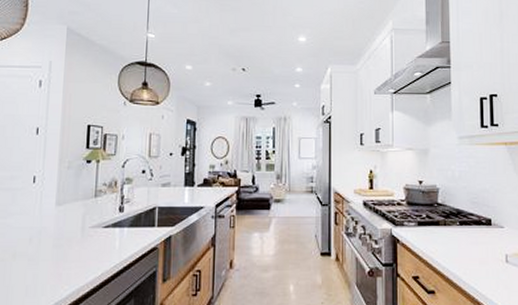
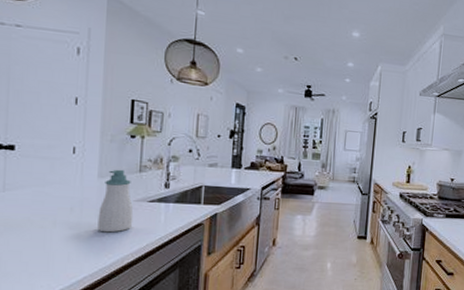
soap bottle: none [54,195,89,263] -> present [97,169,134,233]

